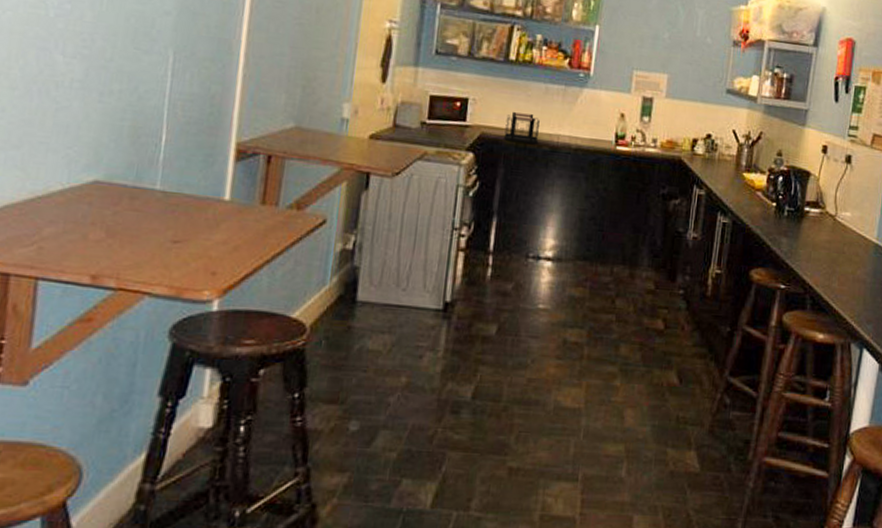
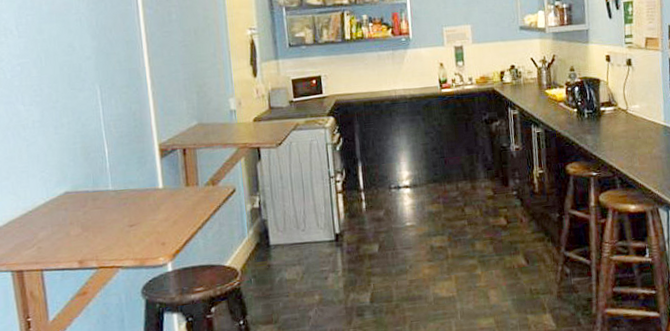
dish rack: present [504,111,540,145] -> none [352,78,380,103]

